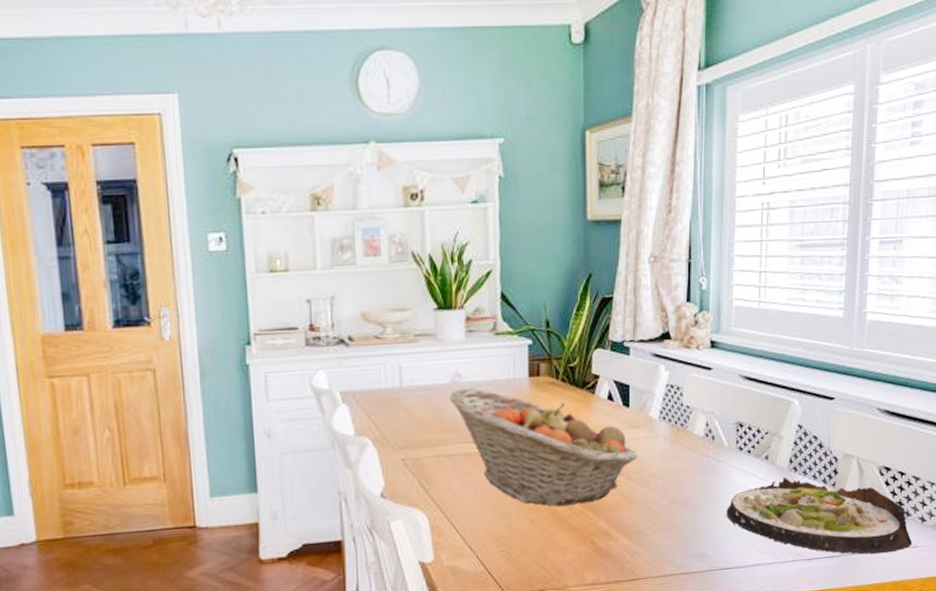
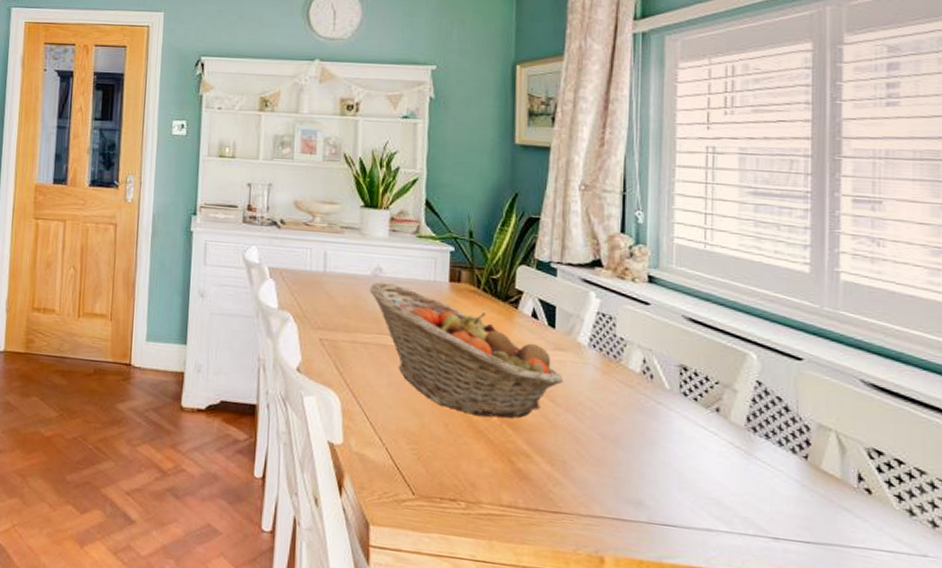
salad plate: present [726,476,913,555] -> none [668,435,921,556]

